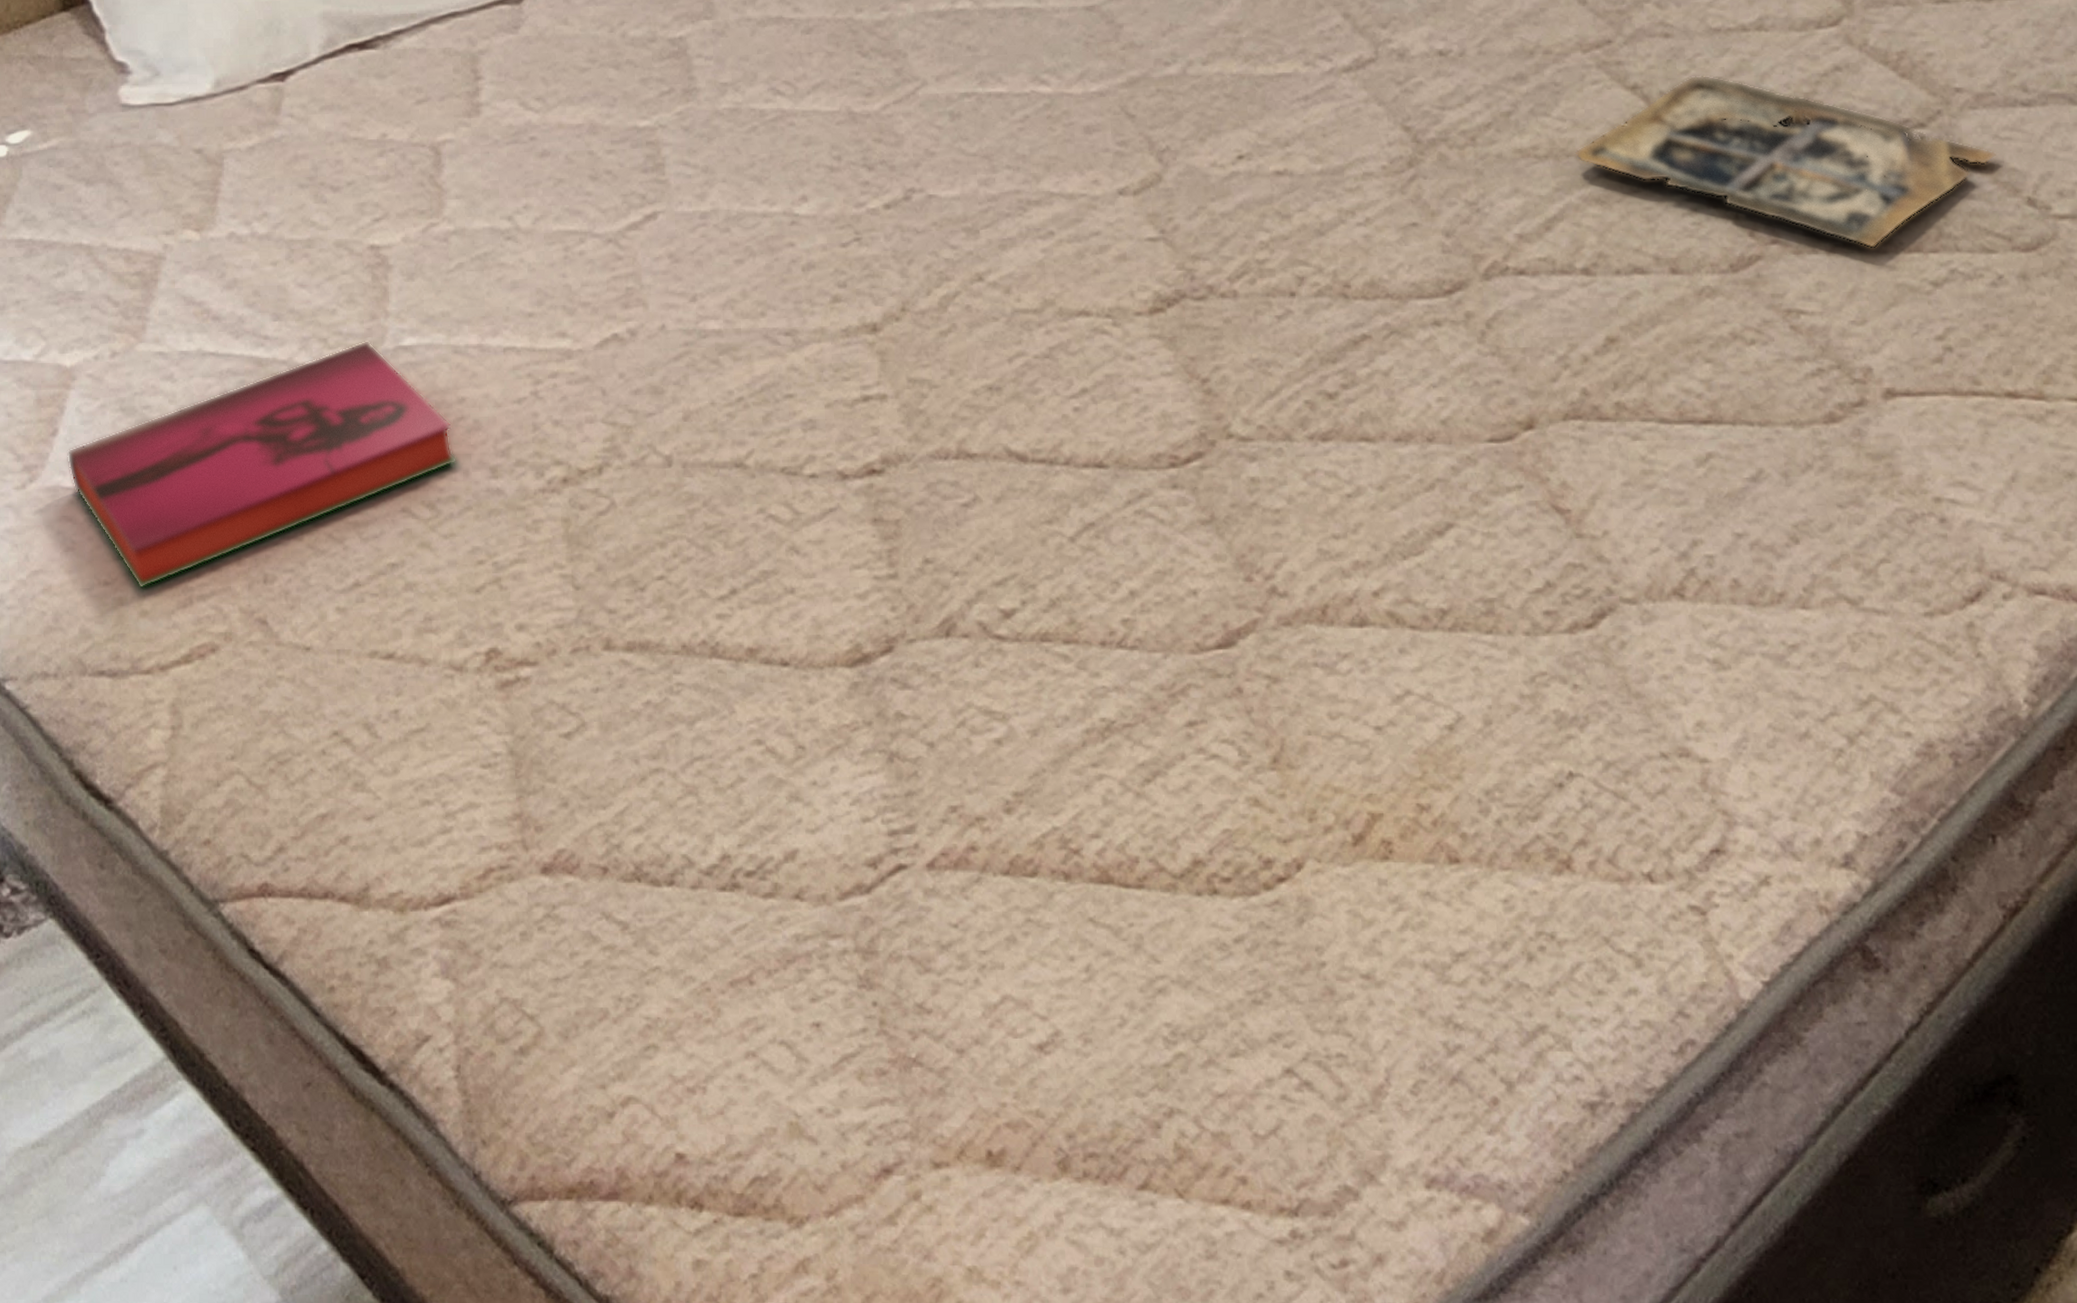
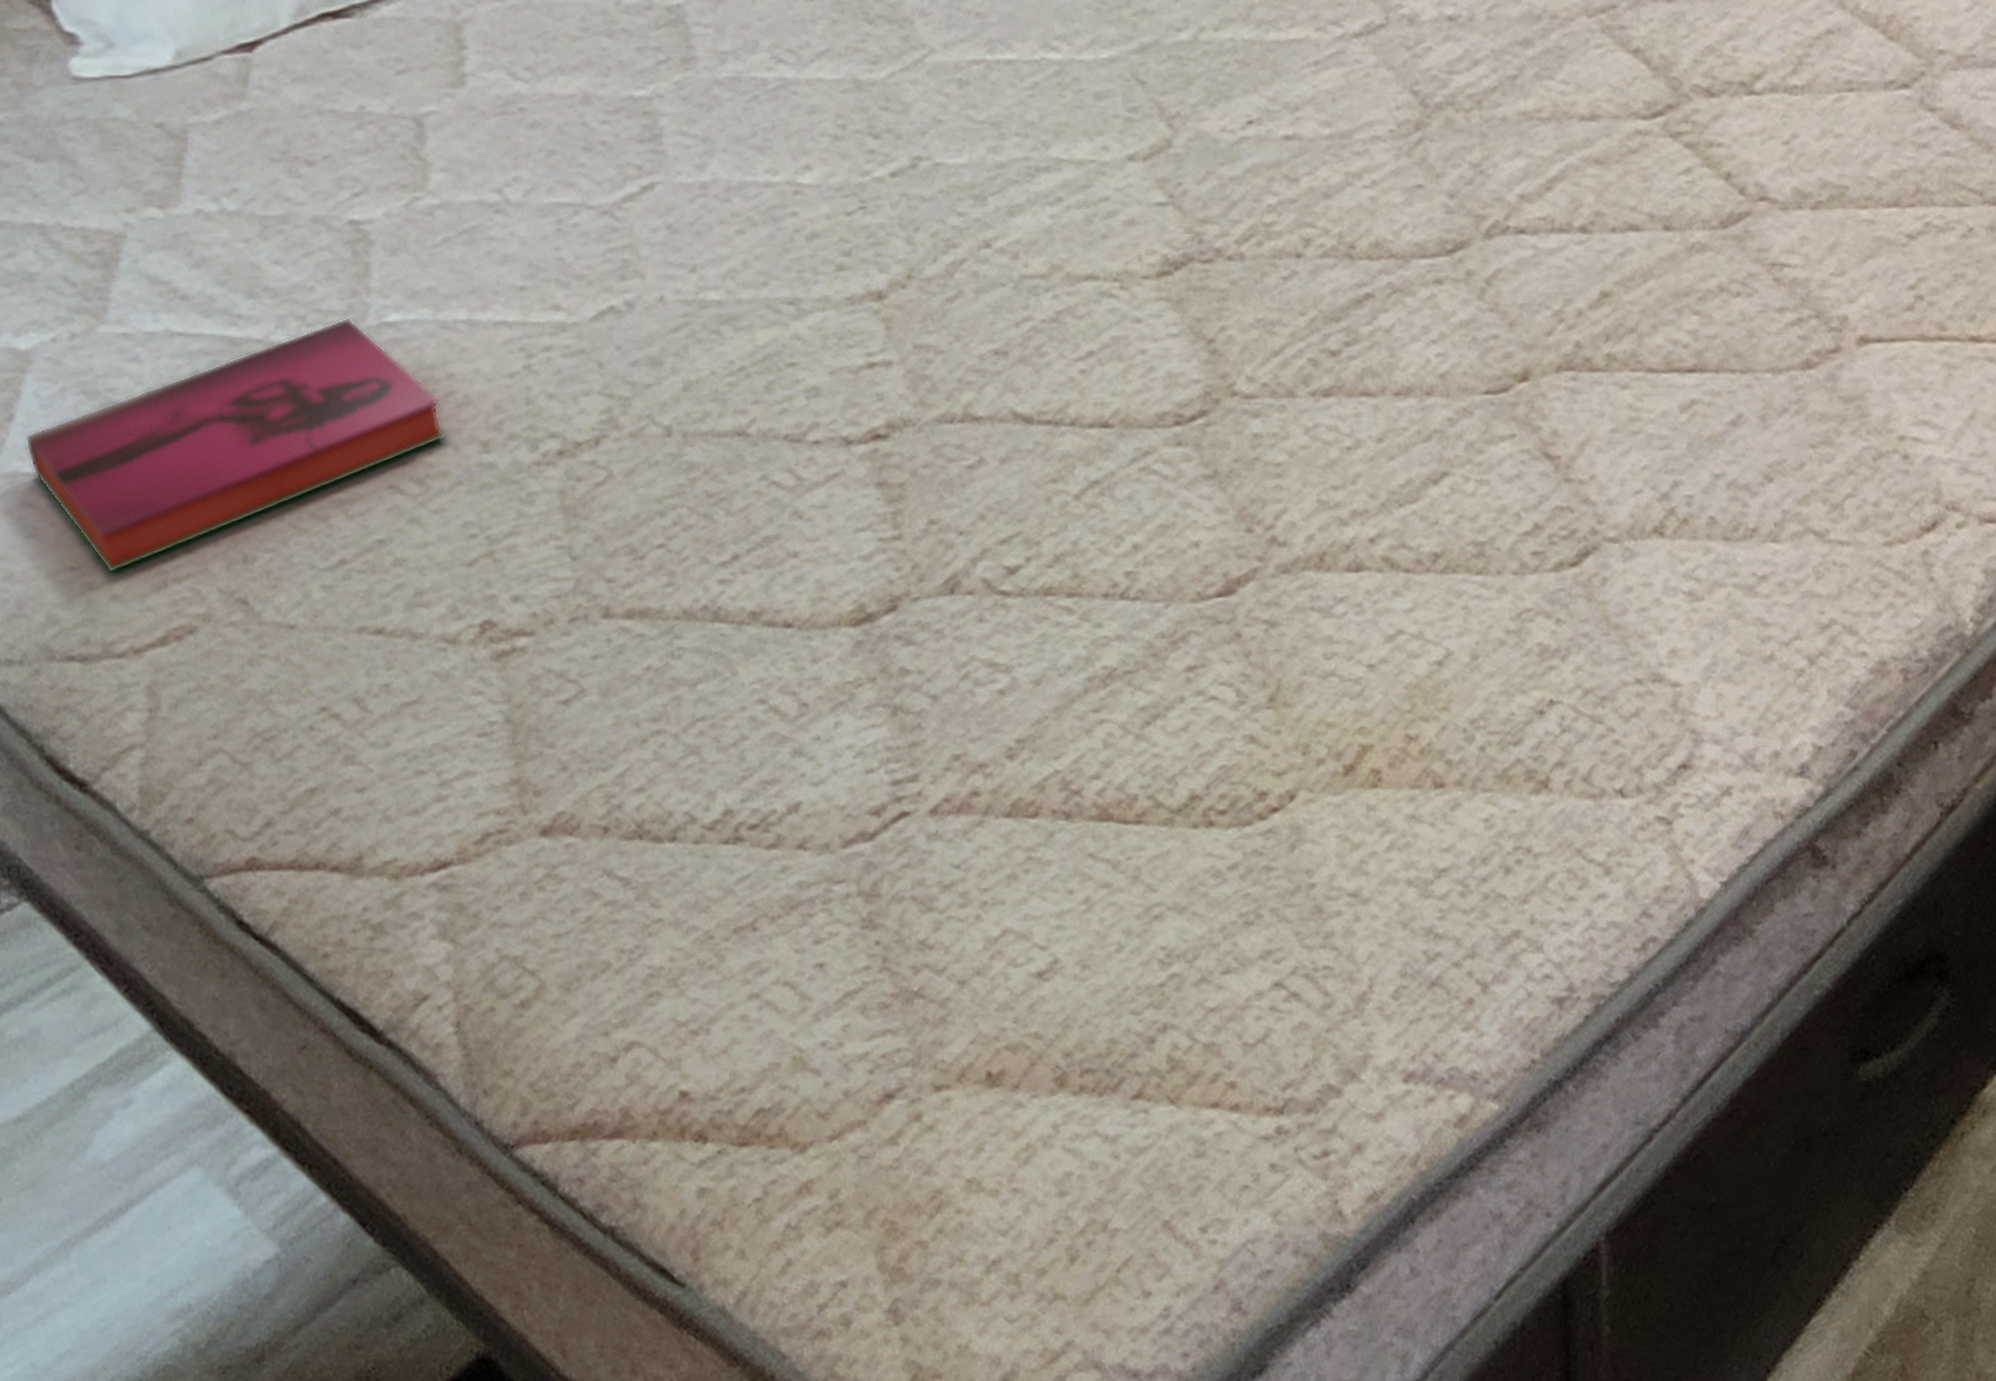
magazine: present [1575,75,1997,249] -> none [1577,38,1974,205]

